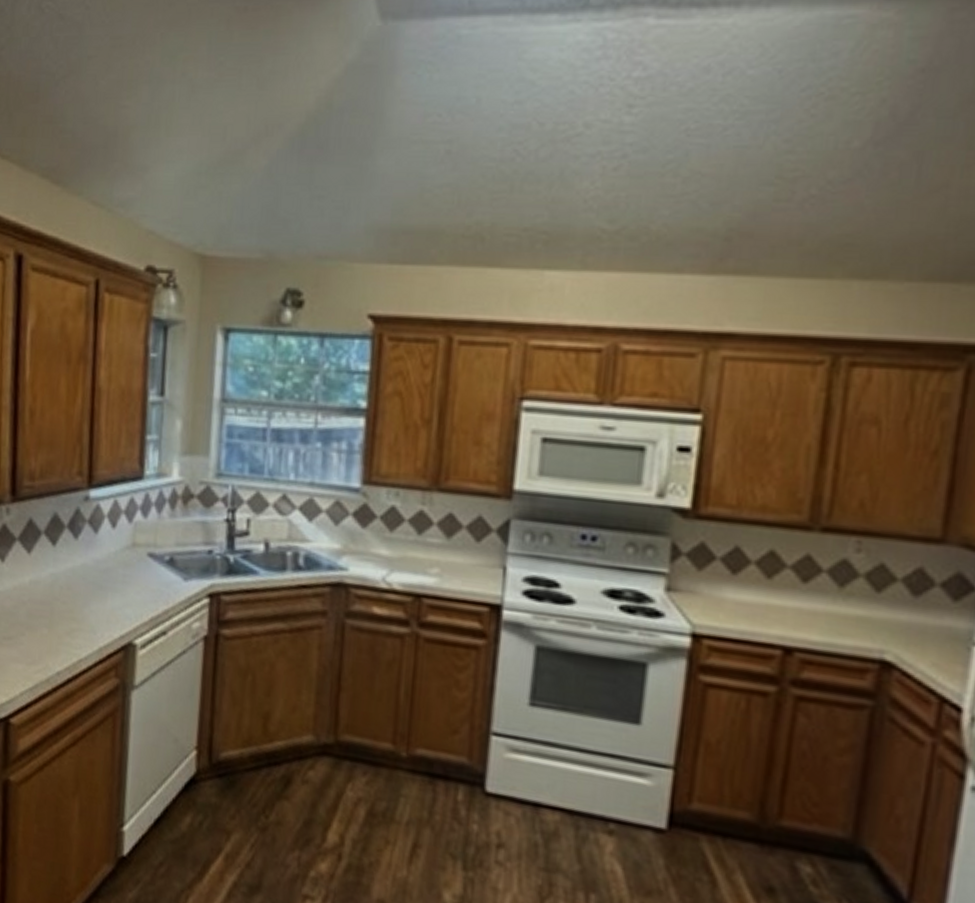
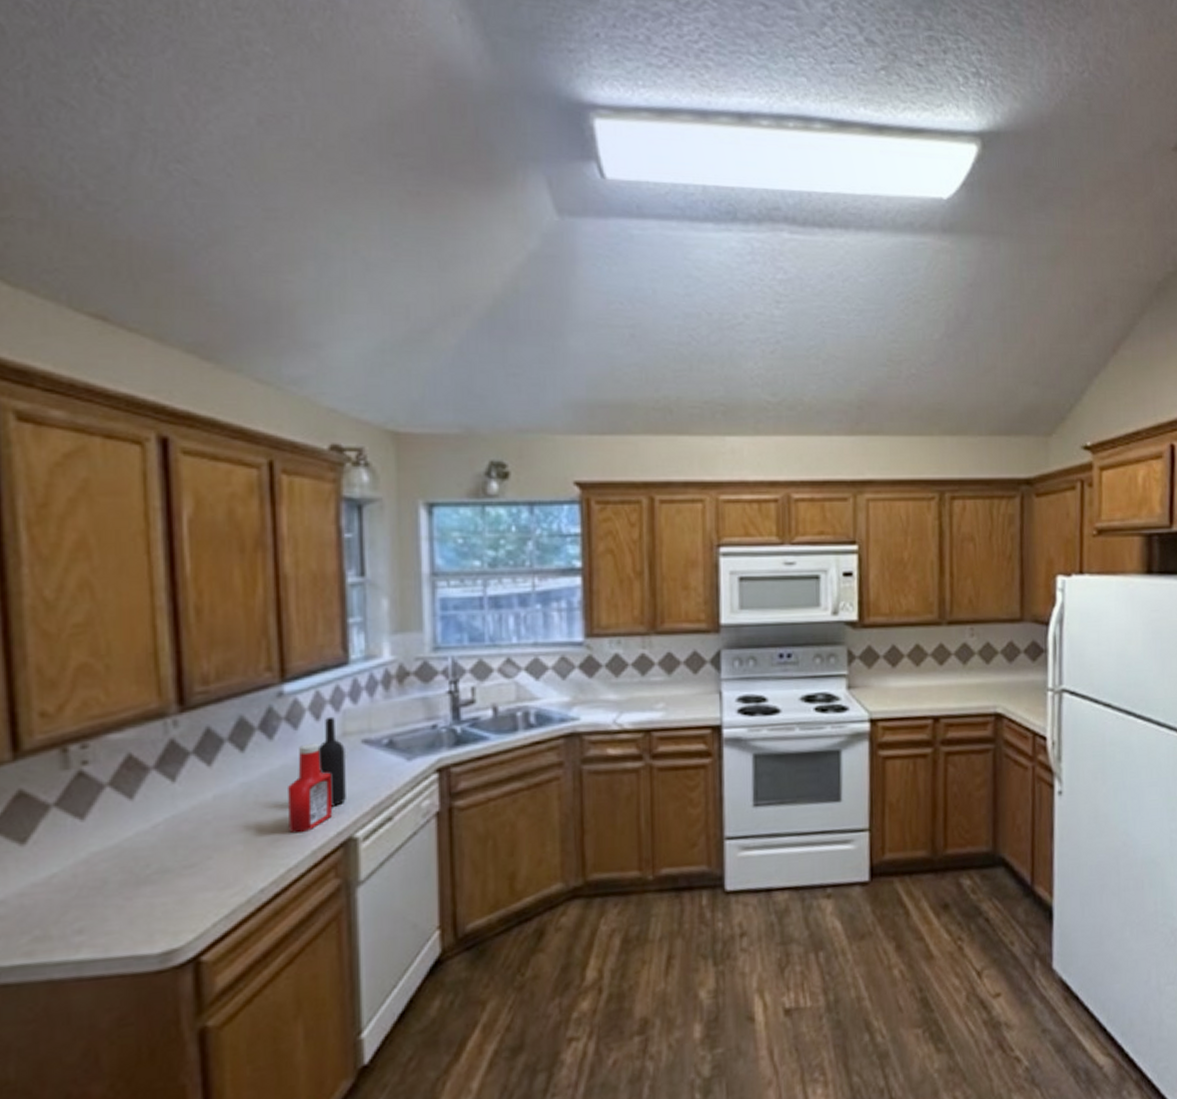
ketchup bottle: none [83,548,120,630] -> present [288,743,333,834]
wine bottle: none [111,526,134,611] -> present [317,716,346,807]

